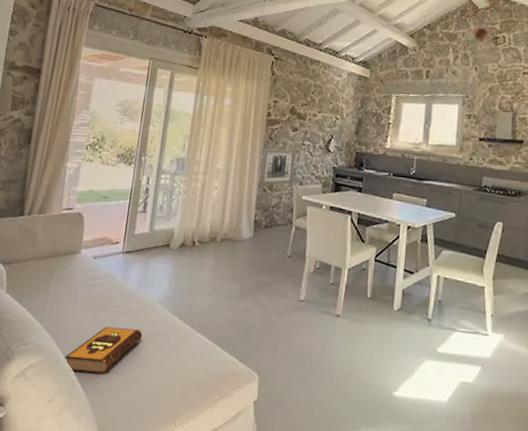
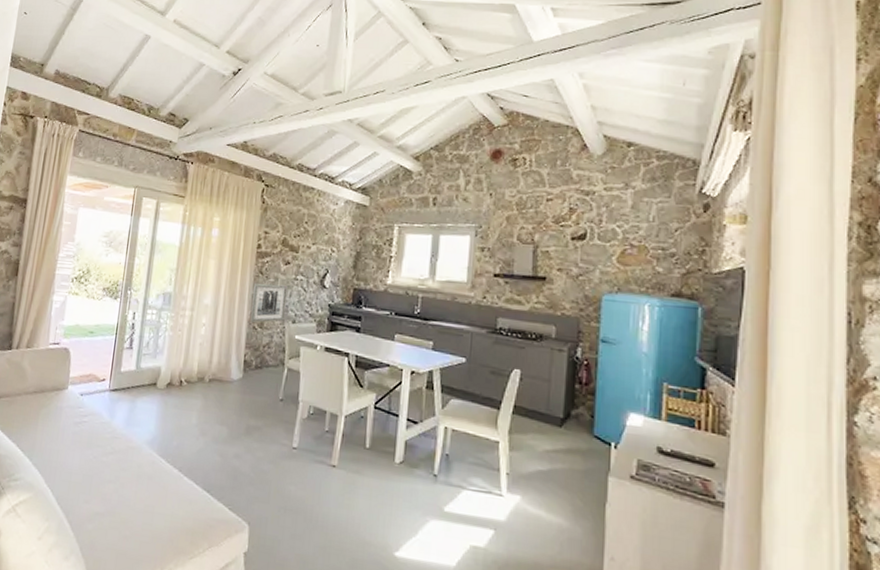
hardback book: present [64,327,143,375] -> none [53,466,130,515]

